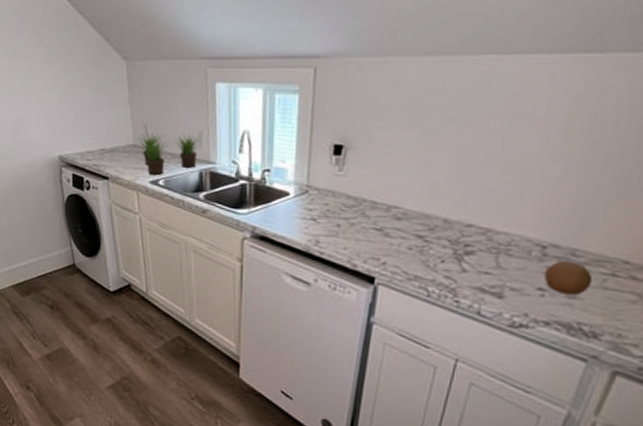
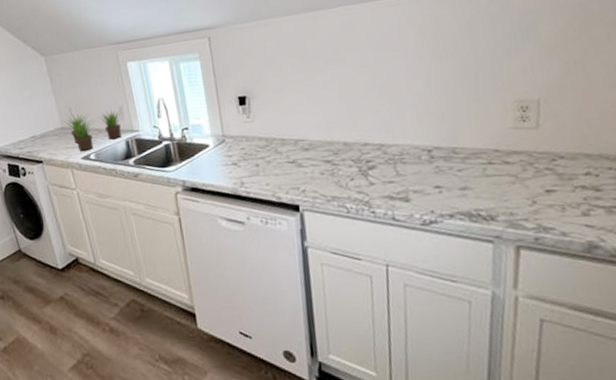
fruit: present [543,260,593,296] -> none [436,158,476,188]

